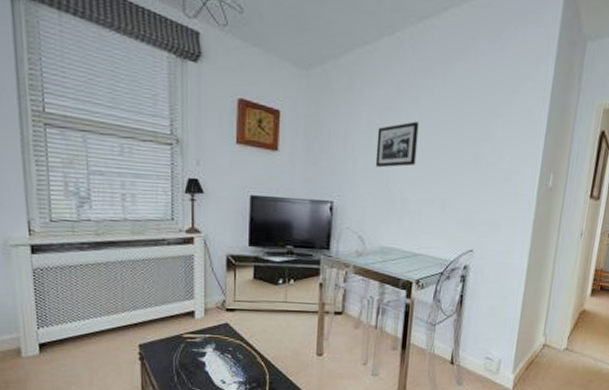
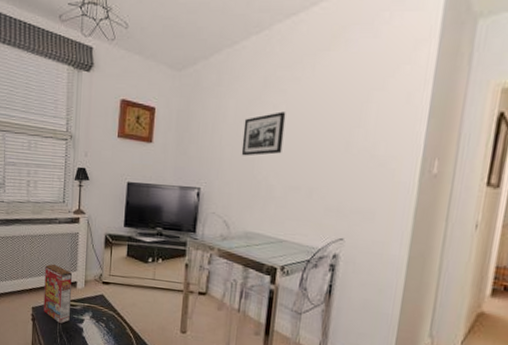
cereal box: none [153,292,188,359] -> present [43,264,72,324]

